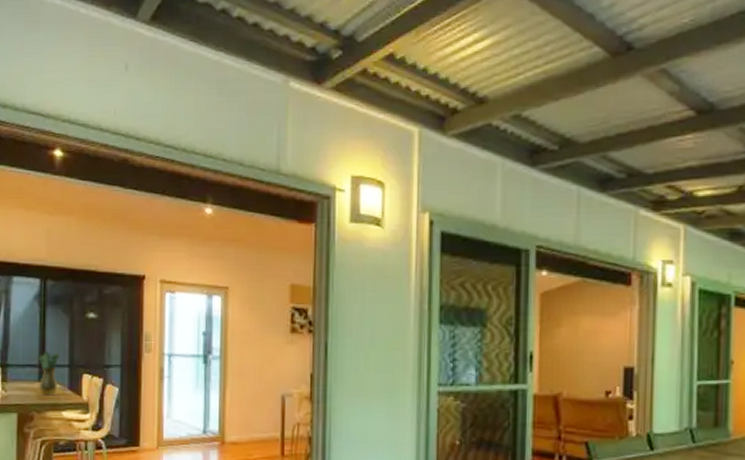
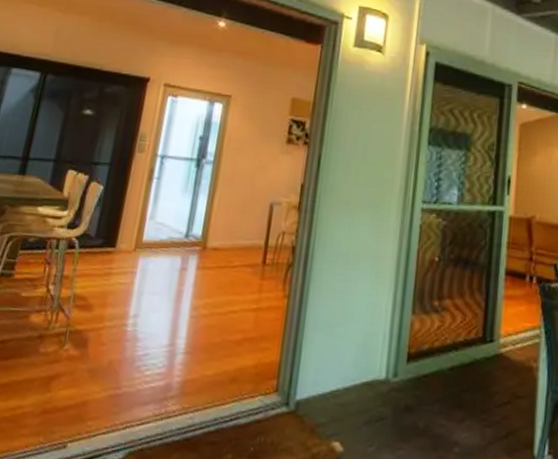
vase: present [38,351,61,397] -> none [17,143,48,191]

